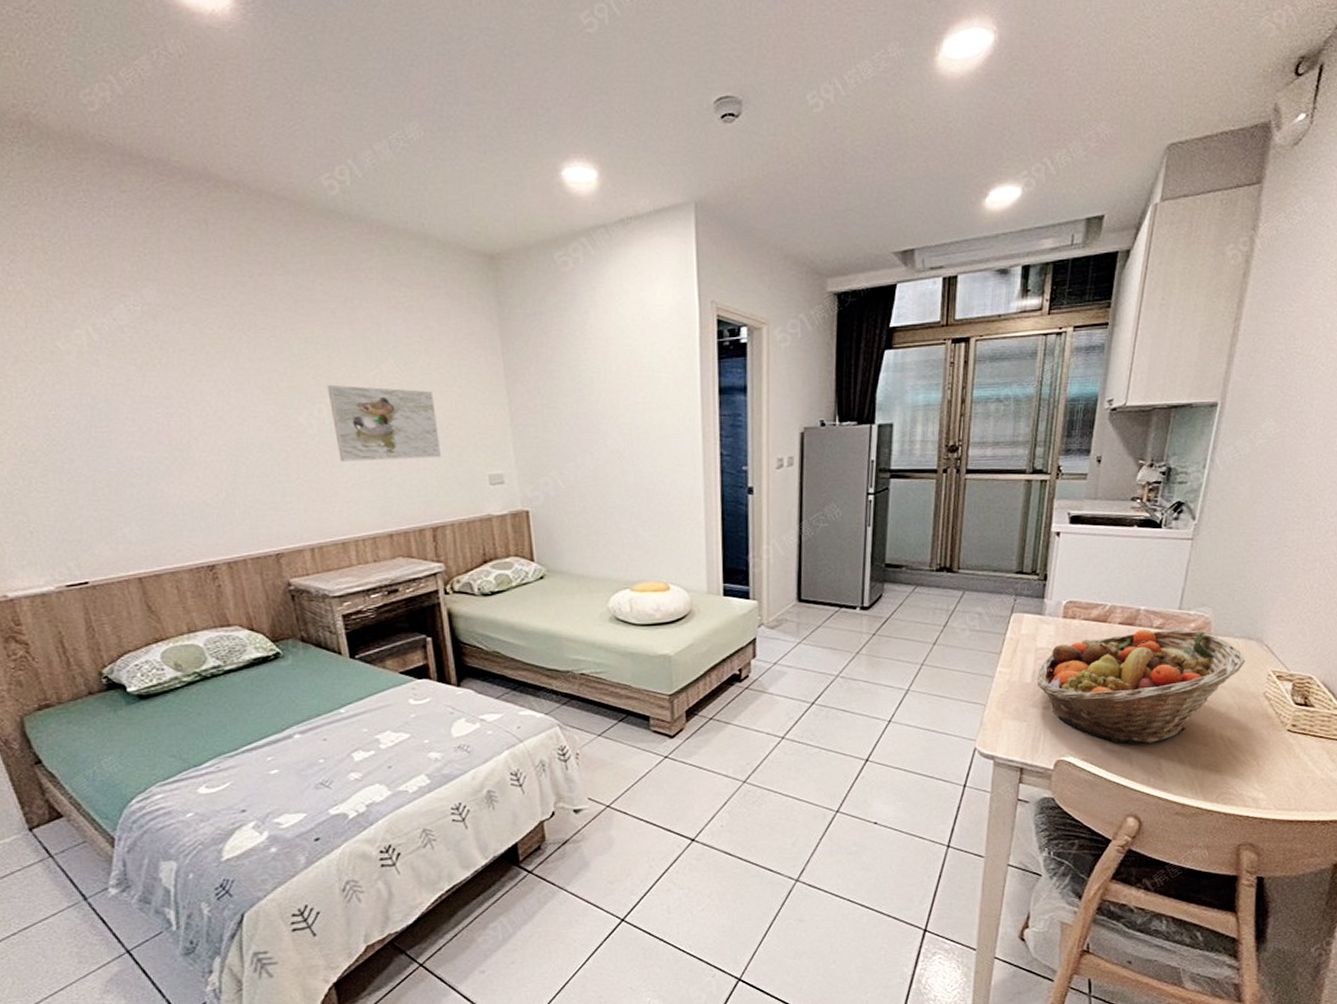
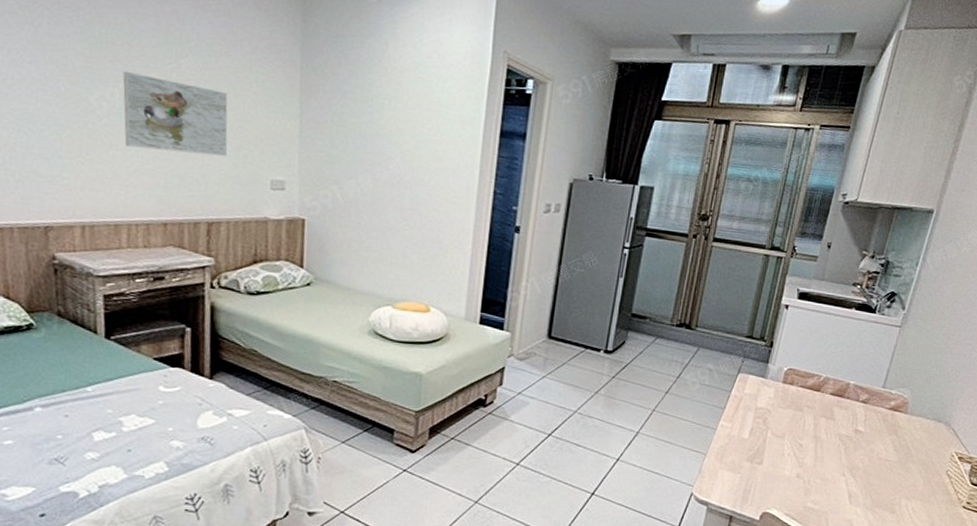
fruit basket: present [1037,628,1246,744] -> none [754,401,934,506]

